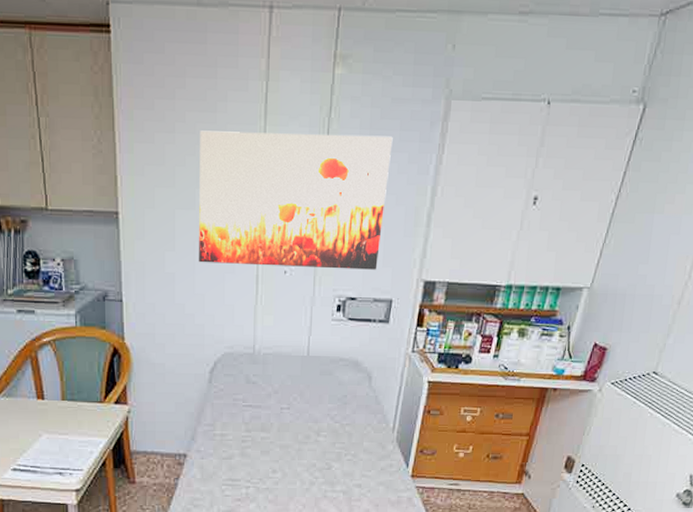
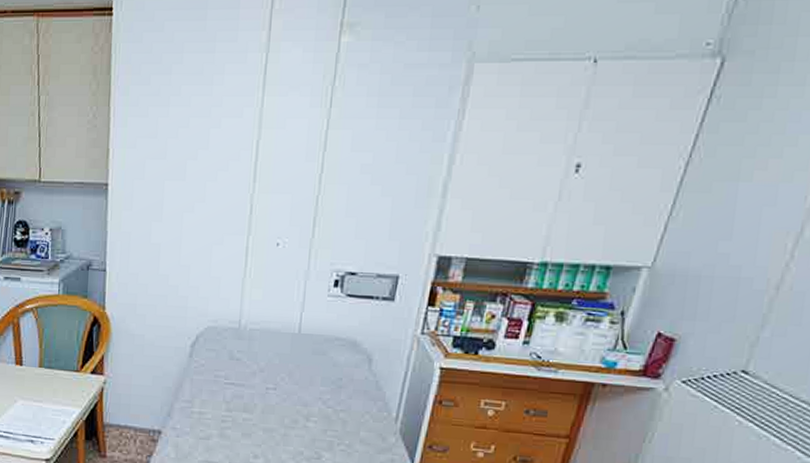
wall art: present [199,130,393,270] -> none [186,102,405,243]

